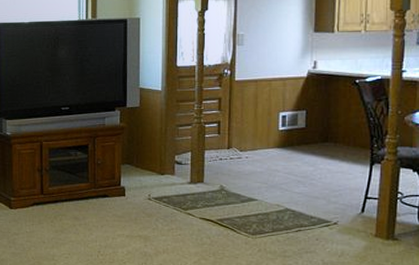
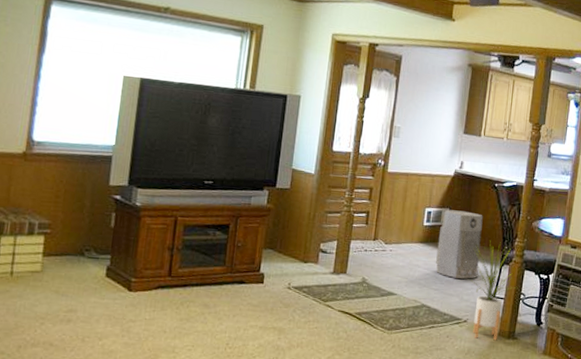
air purifier: none [296,112,345,181] -> present [436,209,483,279]
house plant: none [333,139,392,242] -> present [469,240,520,341]

